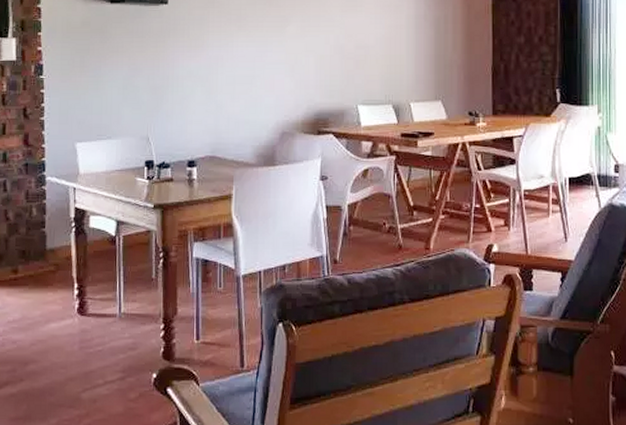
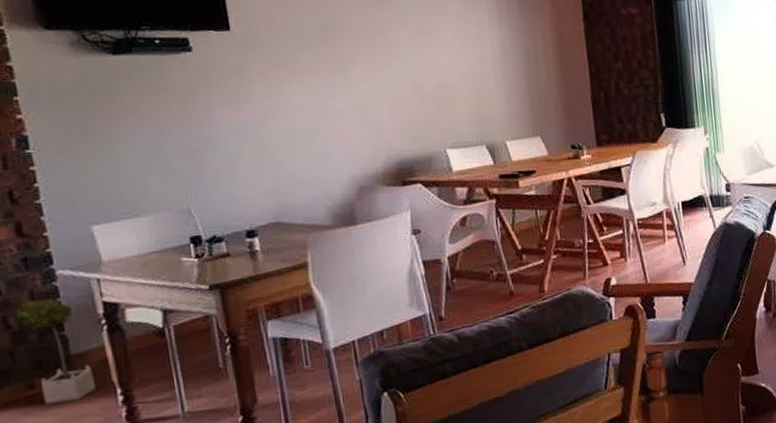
potted tree: none [14,198,61,288] -> present [16,299,97,405]

